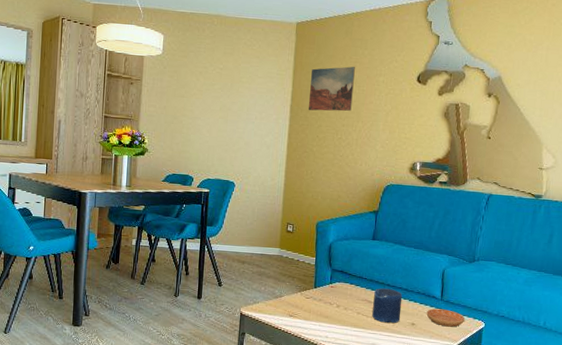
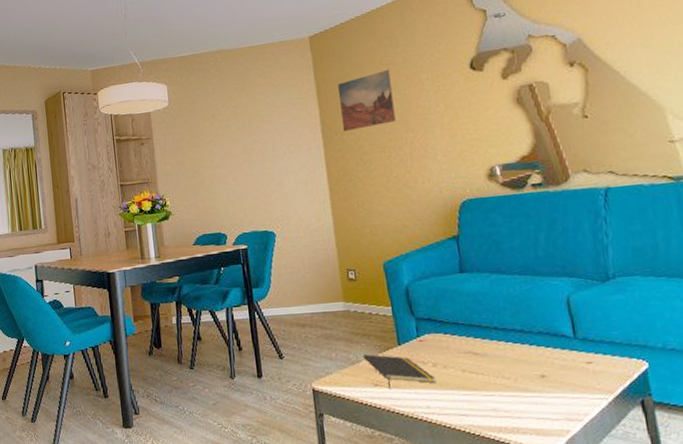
notepad: none [286,292,336,321] -> present [363,354,435,390]
candle: present [372,288,403,324] -> none [478,333,524,379]
saucer: present [426,308,465,327] -> none [558,350,618,374]

